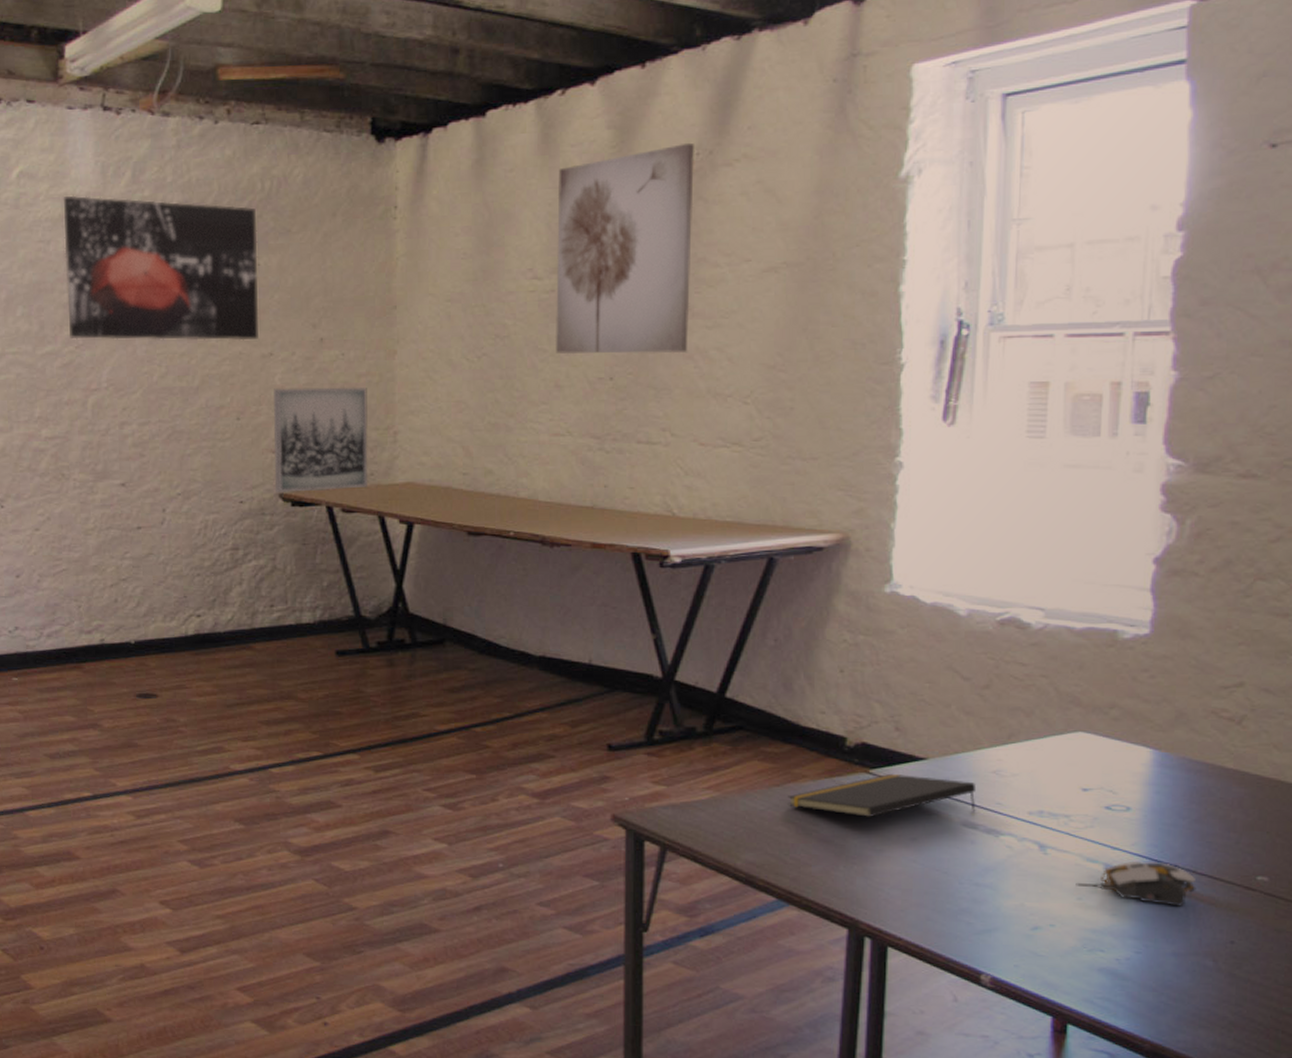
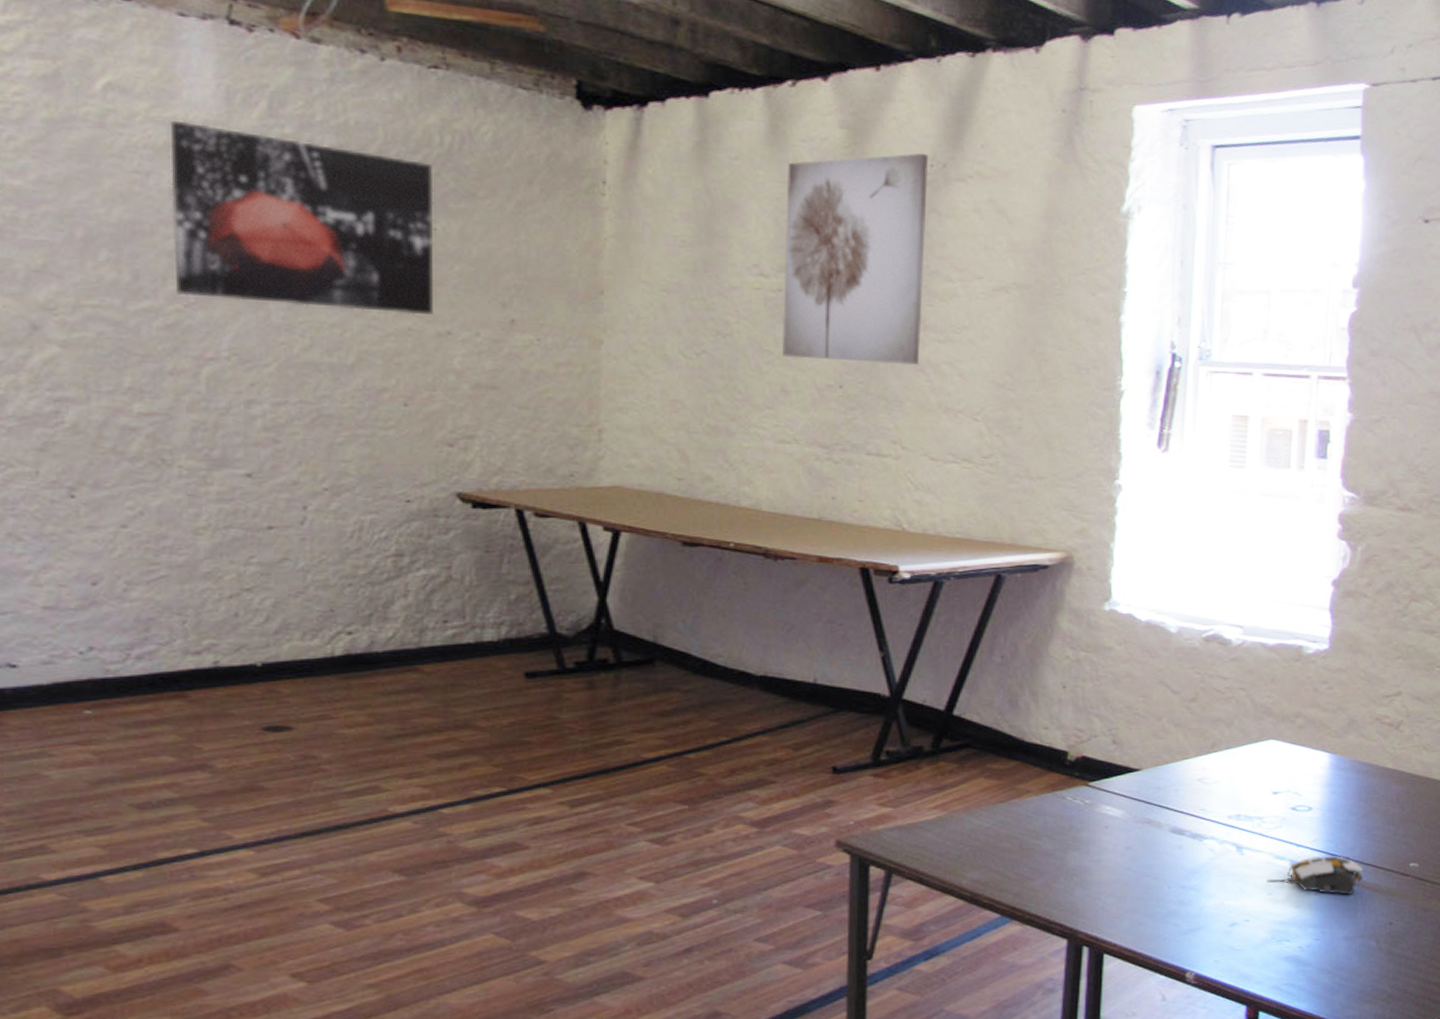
wall art: present [274,387,368,494] -> none [452,372,567,493]
notepad: present [788,773,977,817] -> none [1012,785,1184,829]

